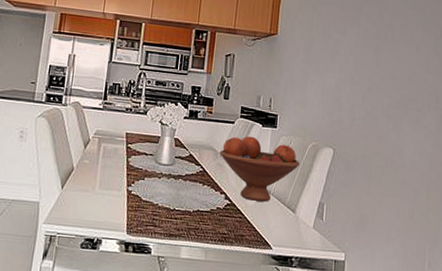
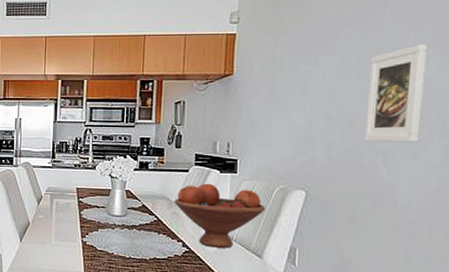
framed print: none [380,26,427,111] -> present [364,44,428,142]

